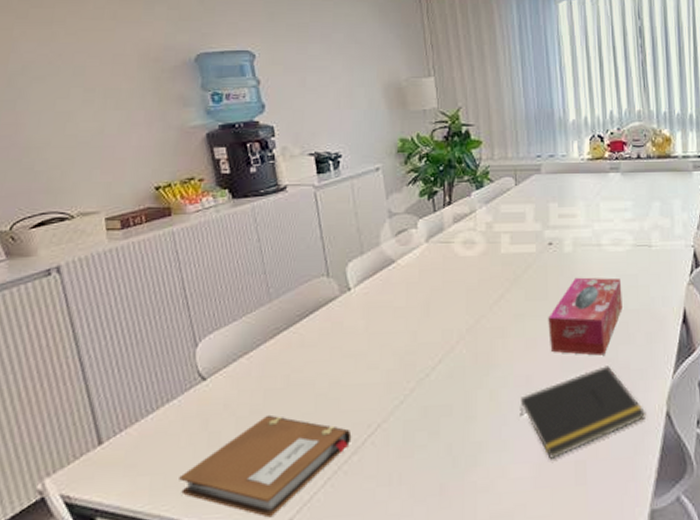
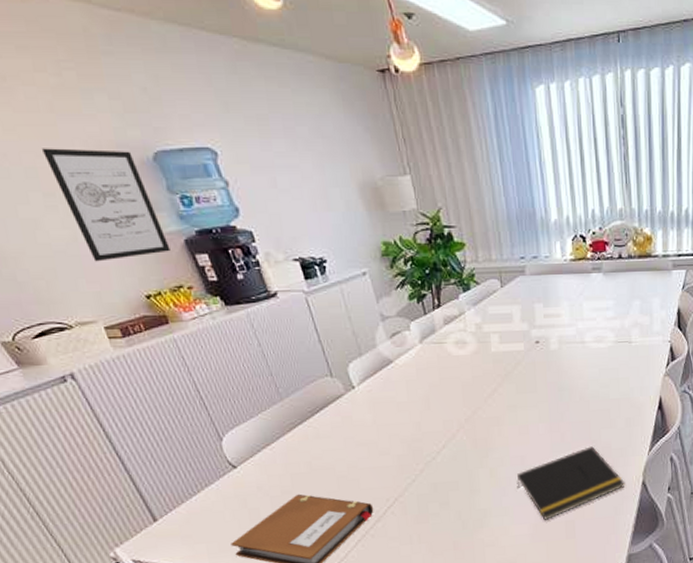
wall art: none [95,49,191,153] -> present [42,148,171,262]
tissue box: present [548,277,623,356] -> none [538,371,605,438]

